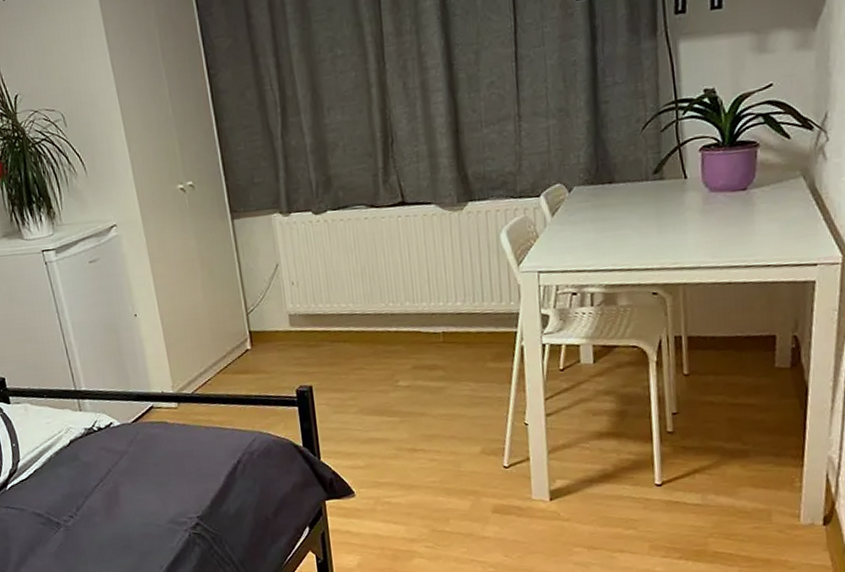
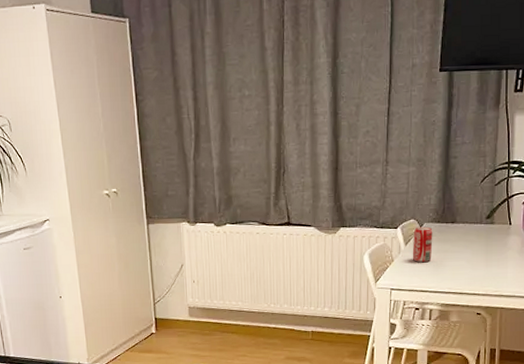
beverage can: none [560,191,587,236] -> present [412,226,433,262]

